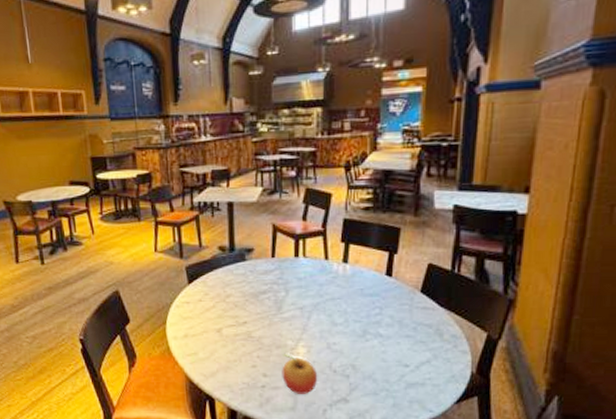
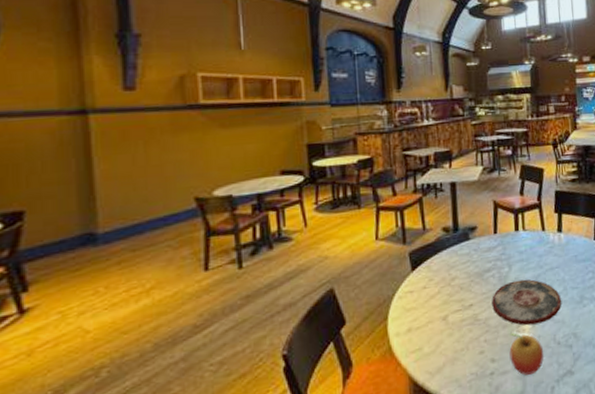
plate: none [266,305,342,350] -> present [492,279,562,326]

